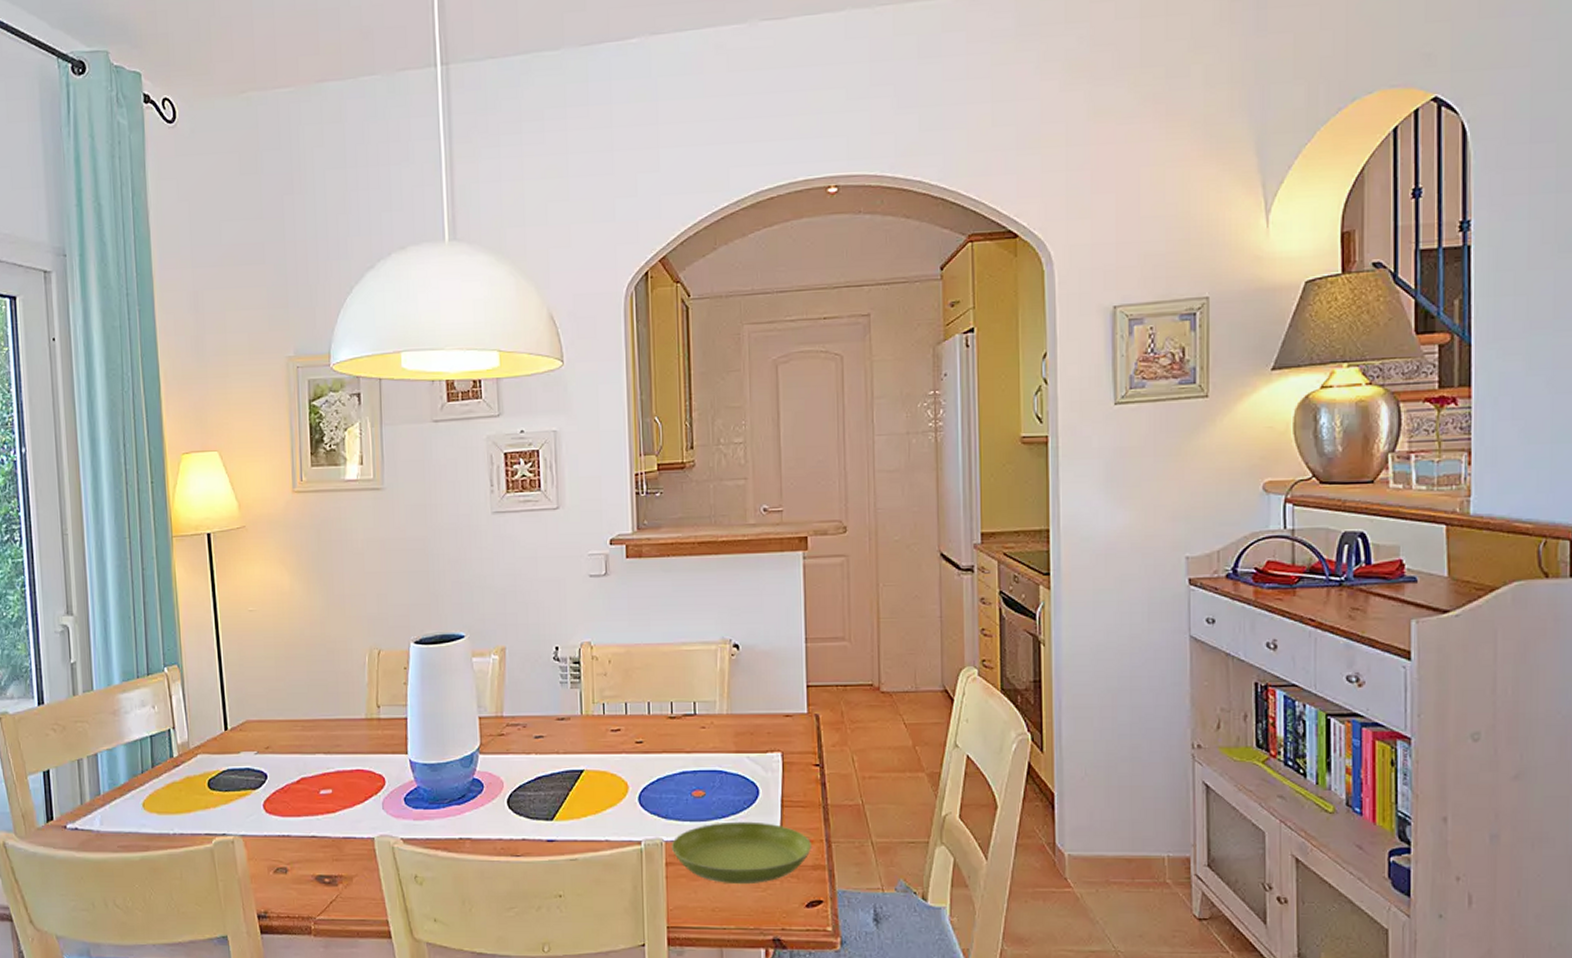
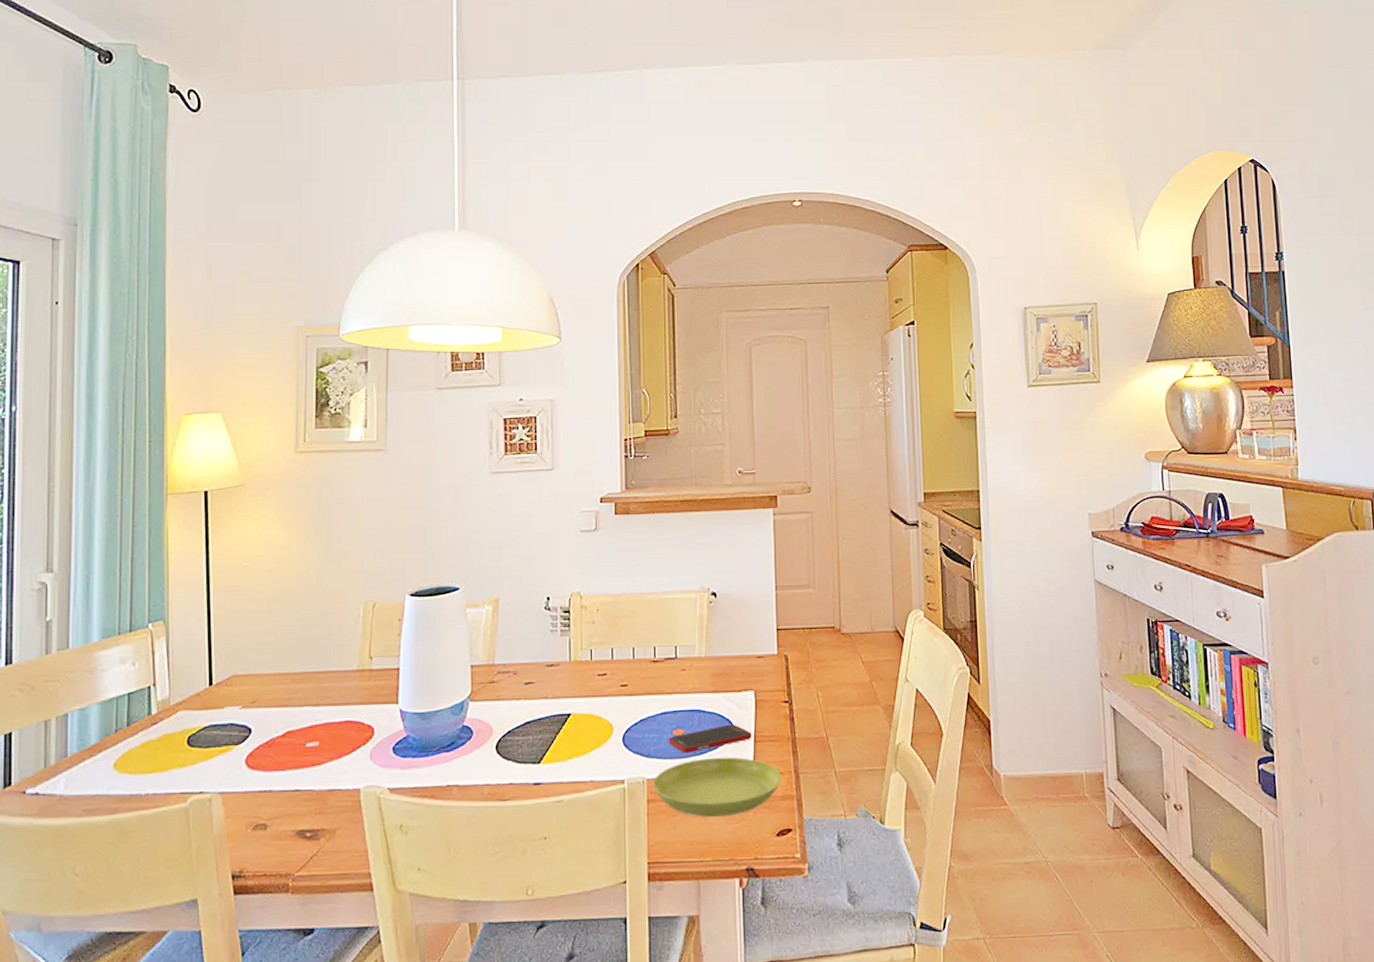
cell phone: none [688,787,779,816] -> present [668,724,752,753]

